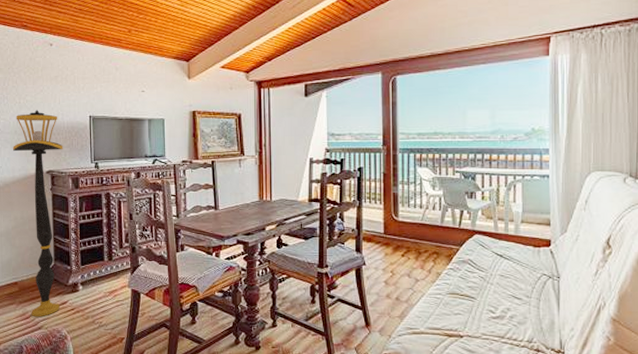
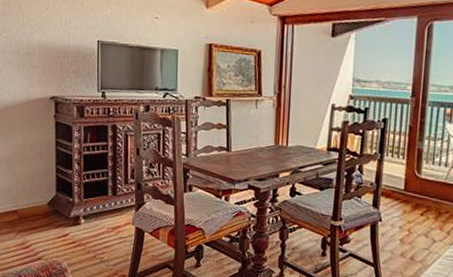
floor lamp: present [13,110,63,317] -> none [15,30,68,248]

